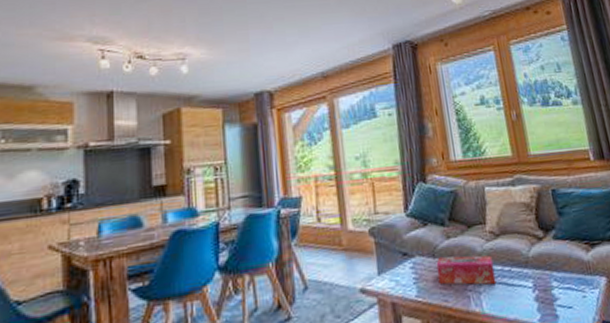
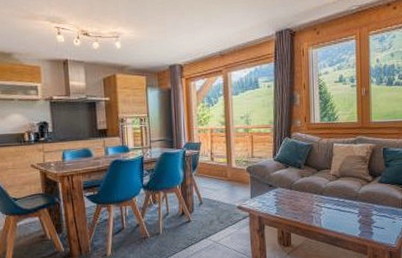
tissue box: present [436,255,496,285] -> none [292,189,333,210]

